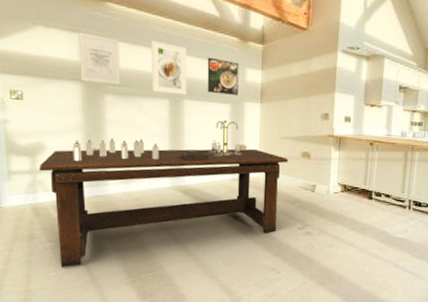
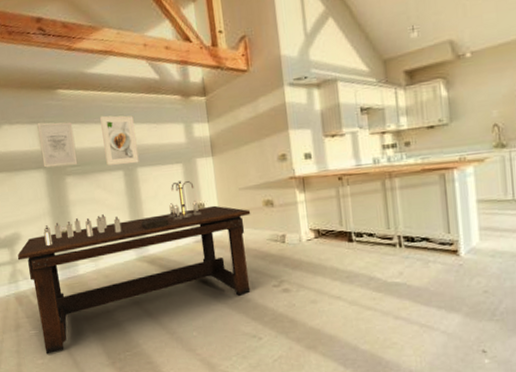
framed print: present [207,57,239,95] -> none [153,120,189,156]

